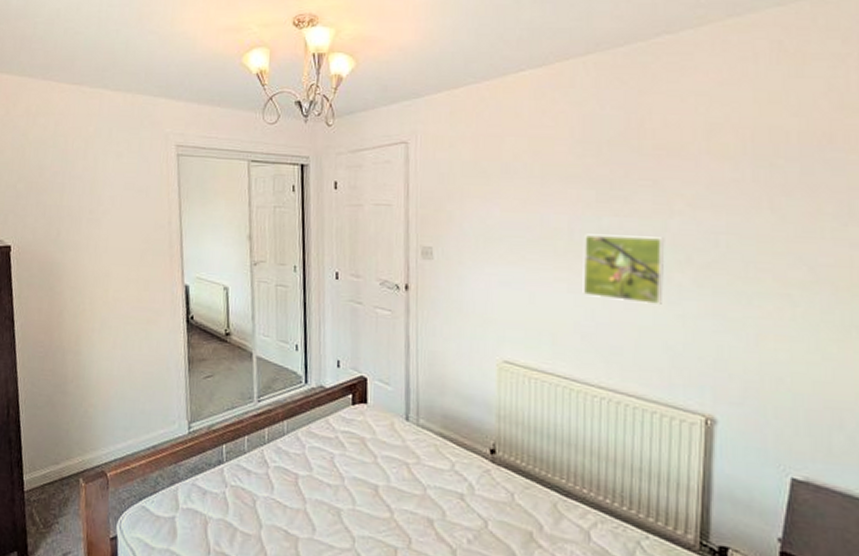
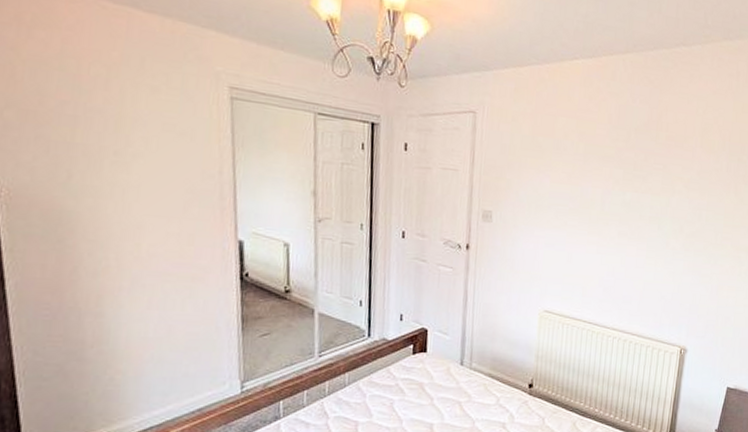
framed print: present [583,234,665,304] -> none [607,205,667,264]

